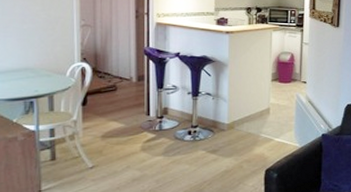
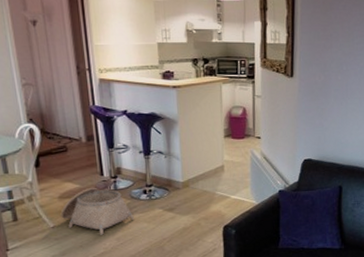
basket: none [101,127,177,177] -> present [60,187,135,235]

